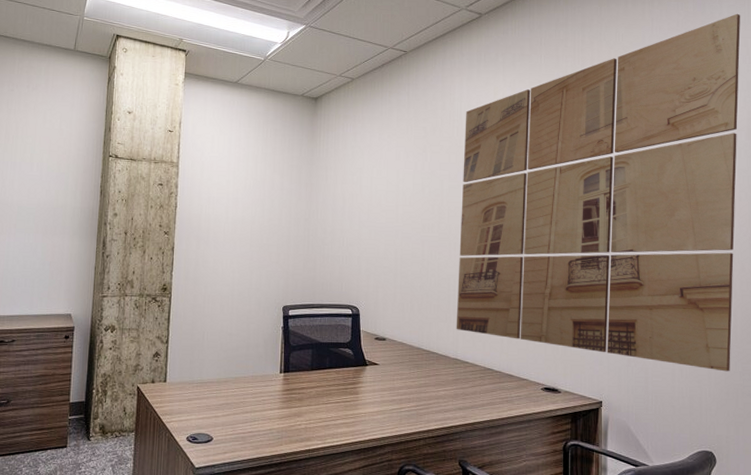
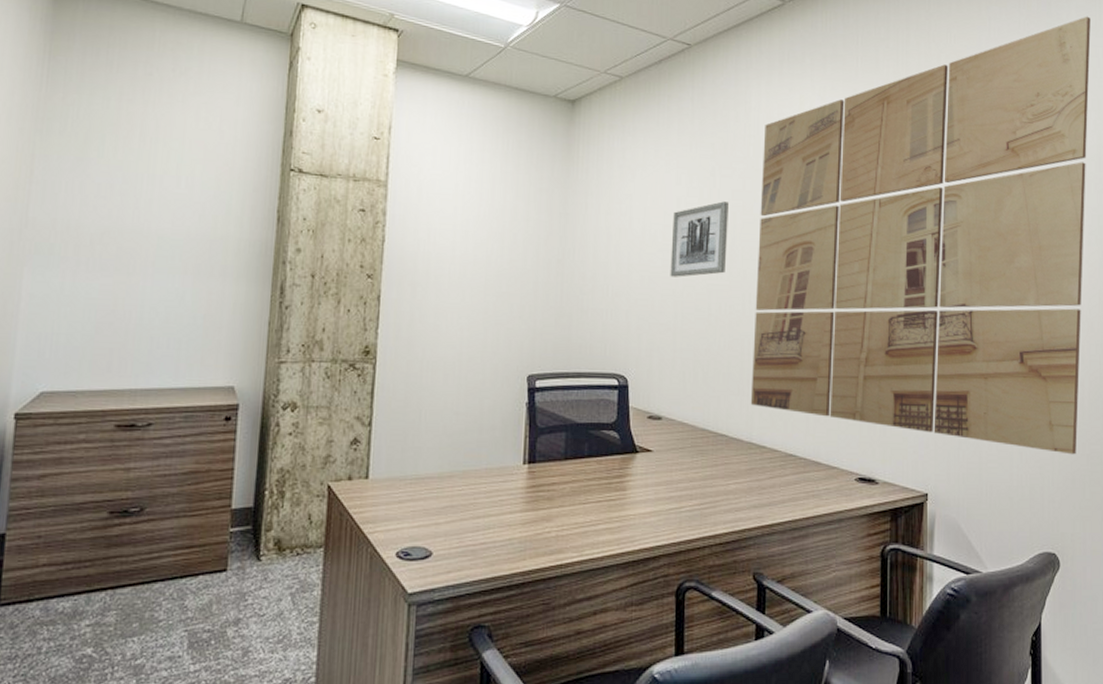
wall art: none [392,172,437,231] -> present [670,201,729,277]

